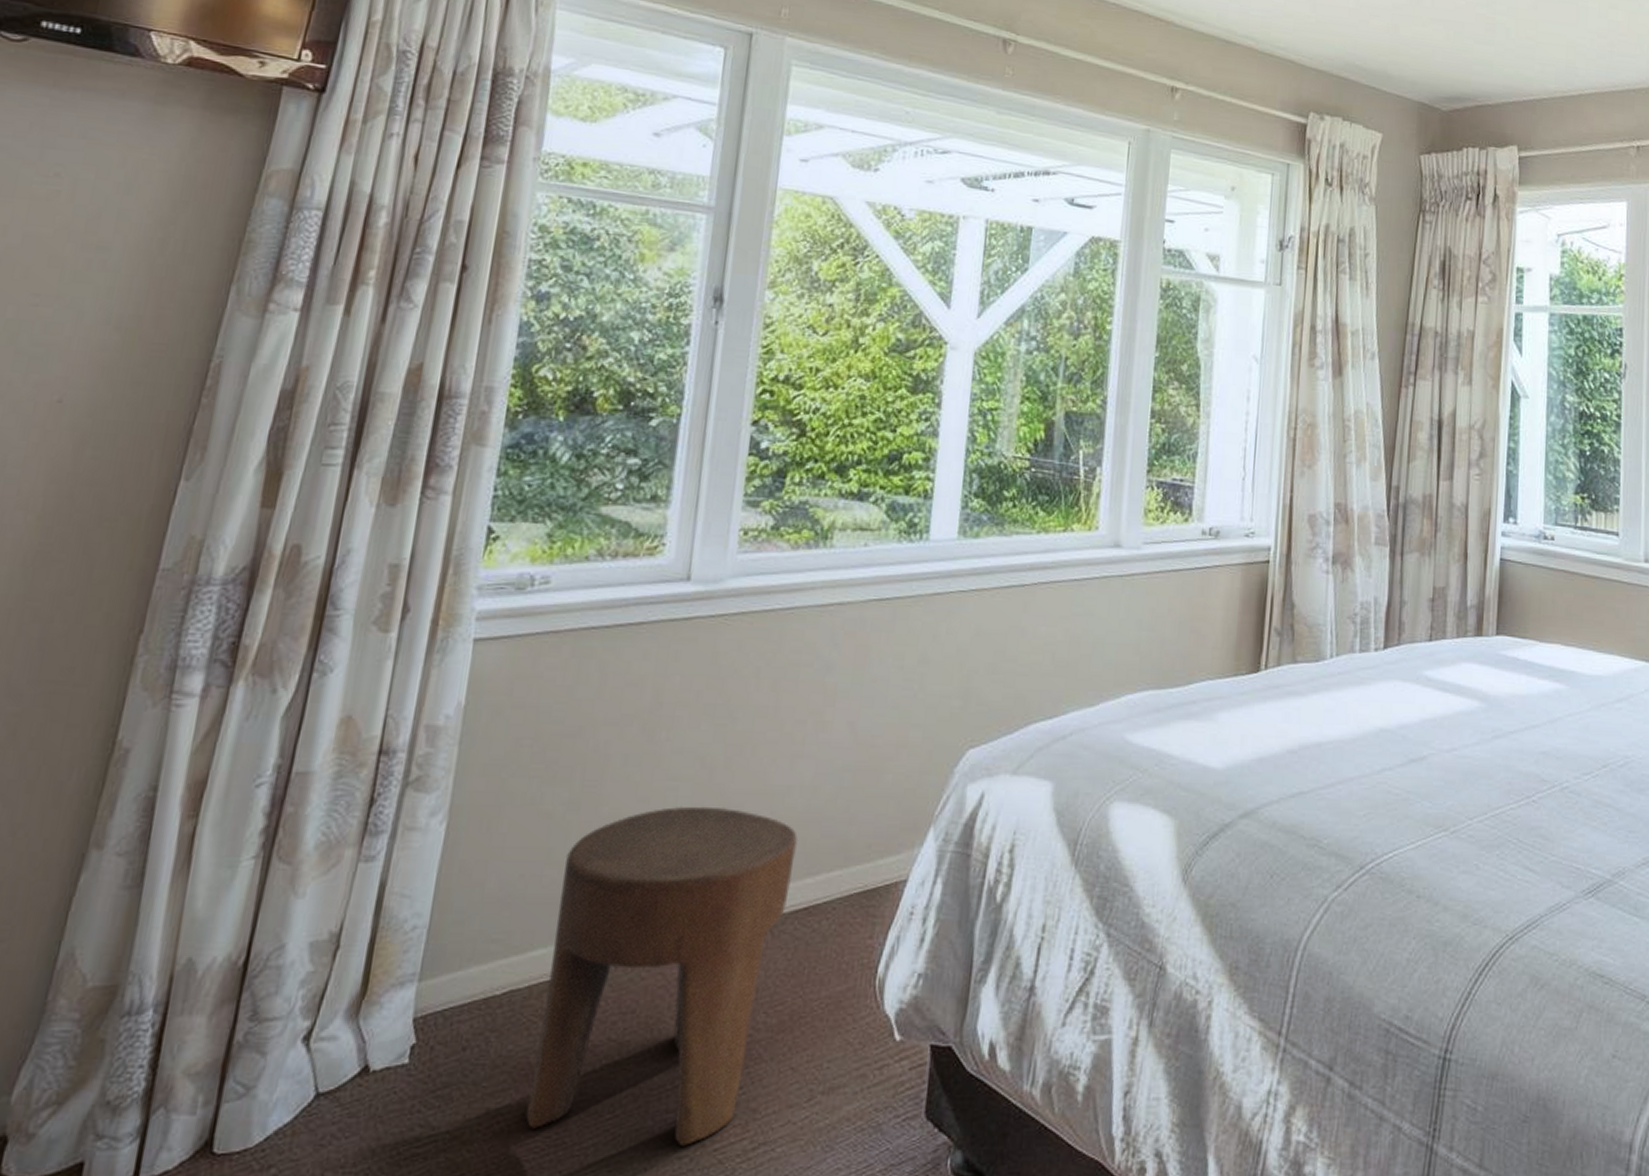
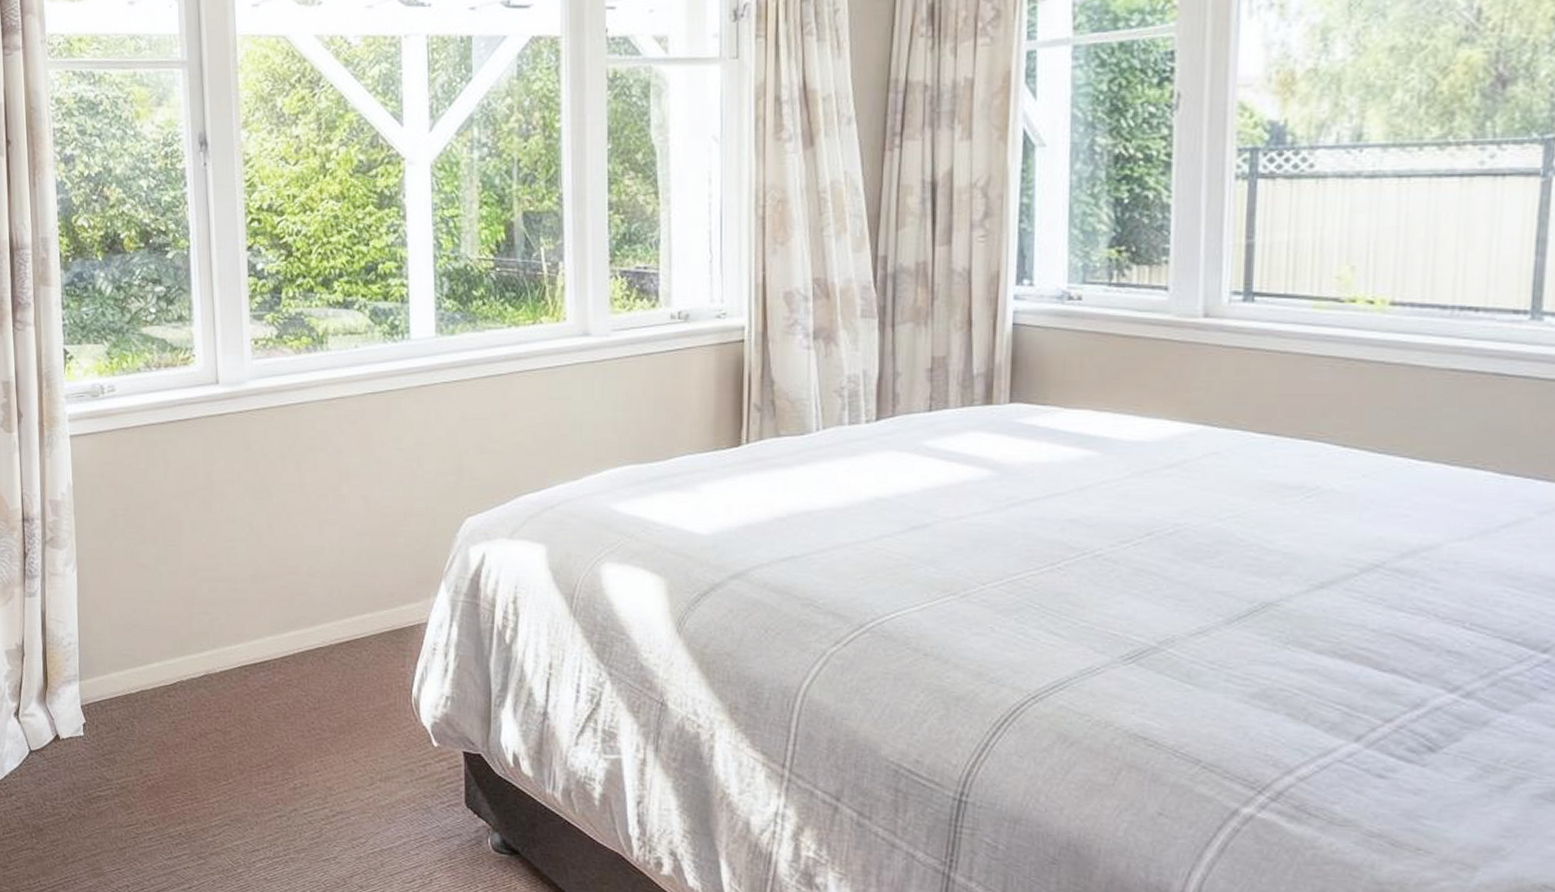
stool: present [525,806,798,1146] -> none [162,561,335,809]

